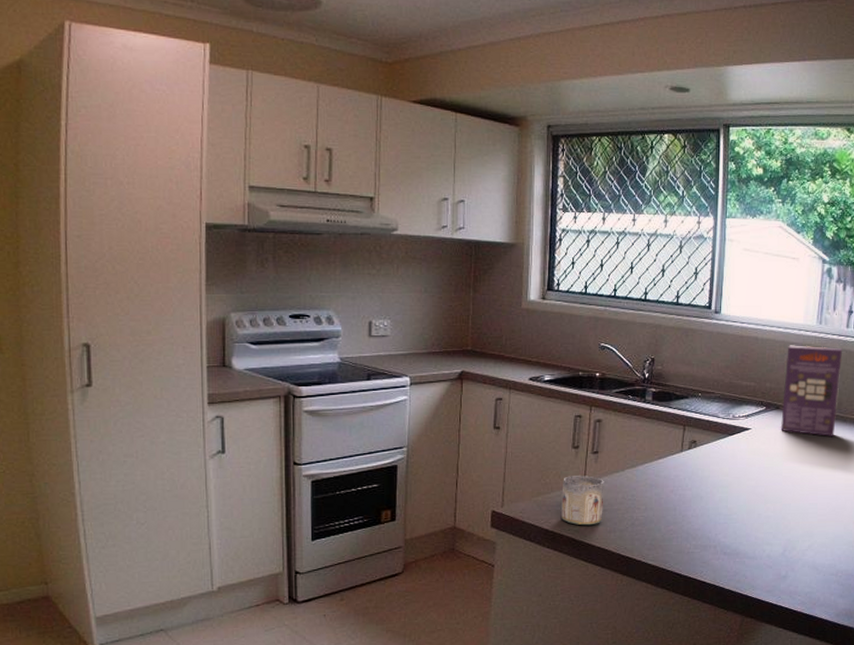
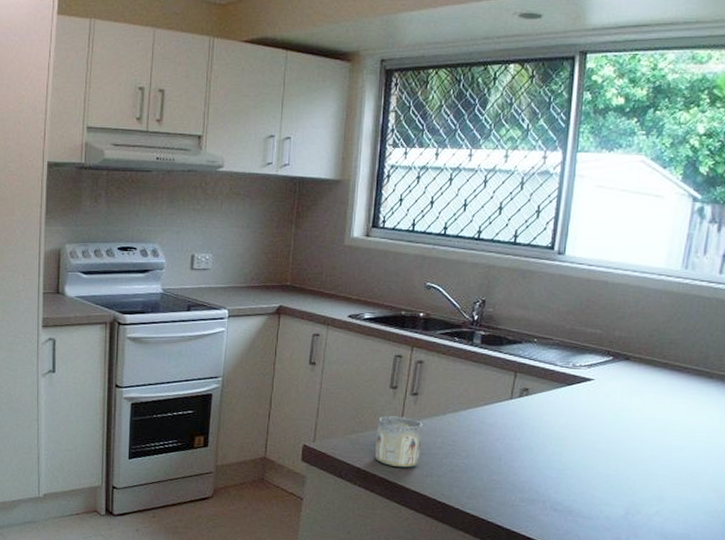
cereal box: present [780,345,843,436] -> none [629,291,713,393]

